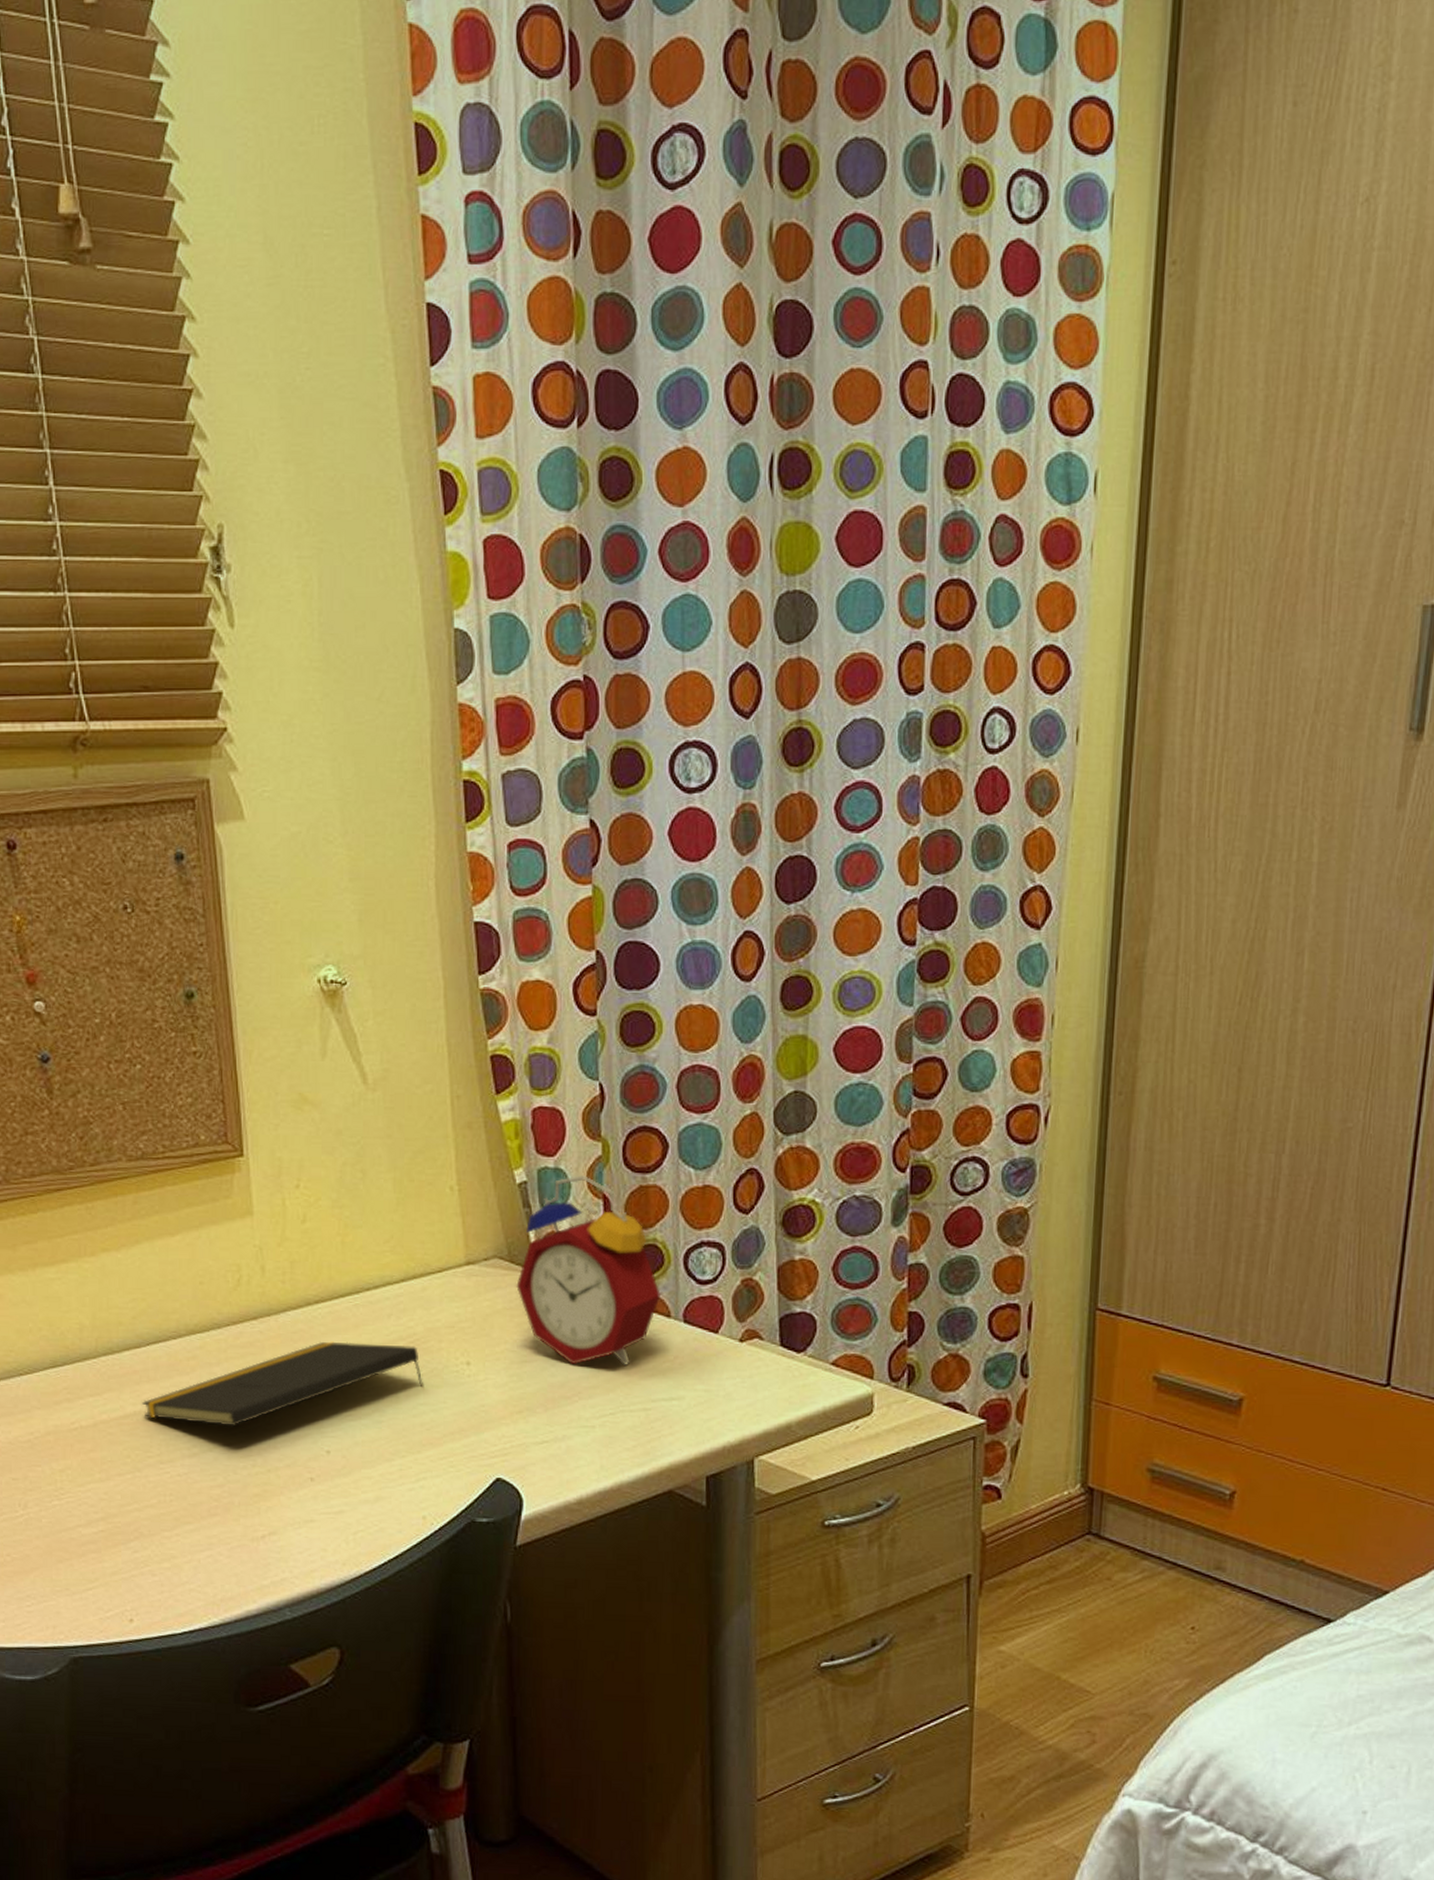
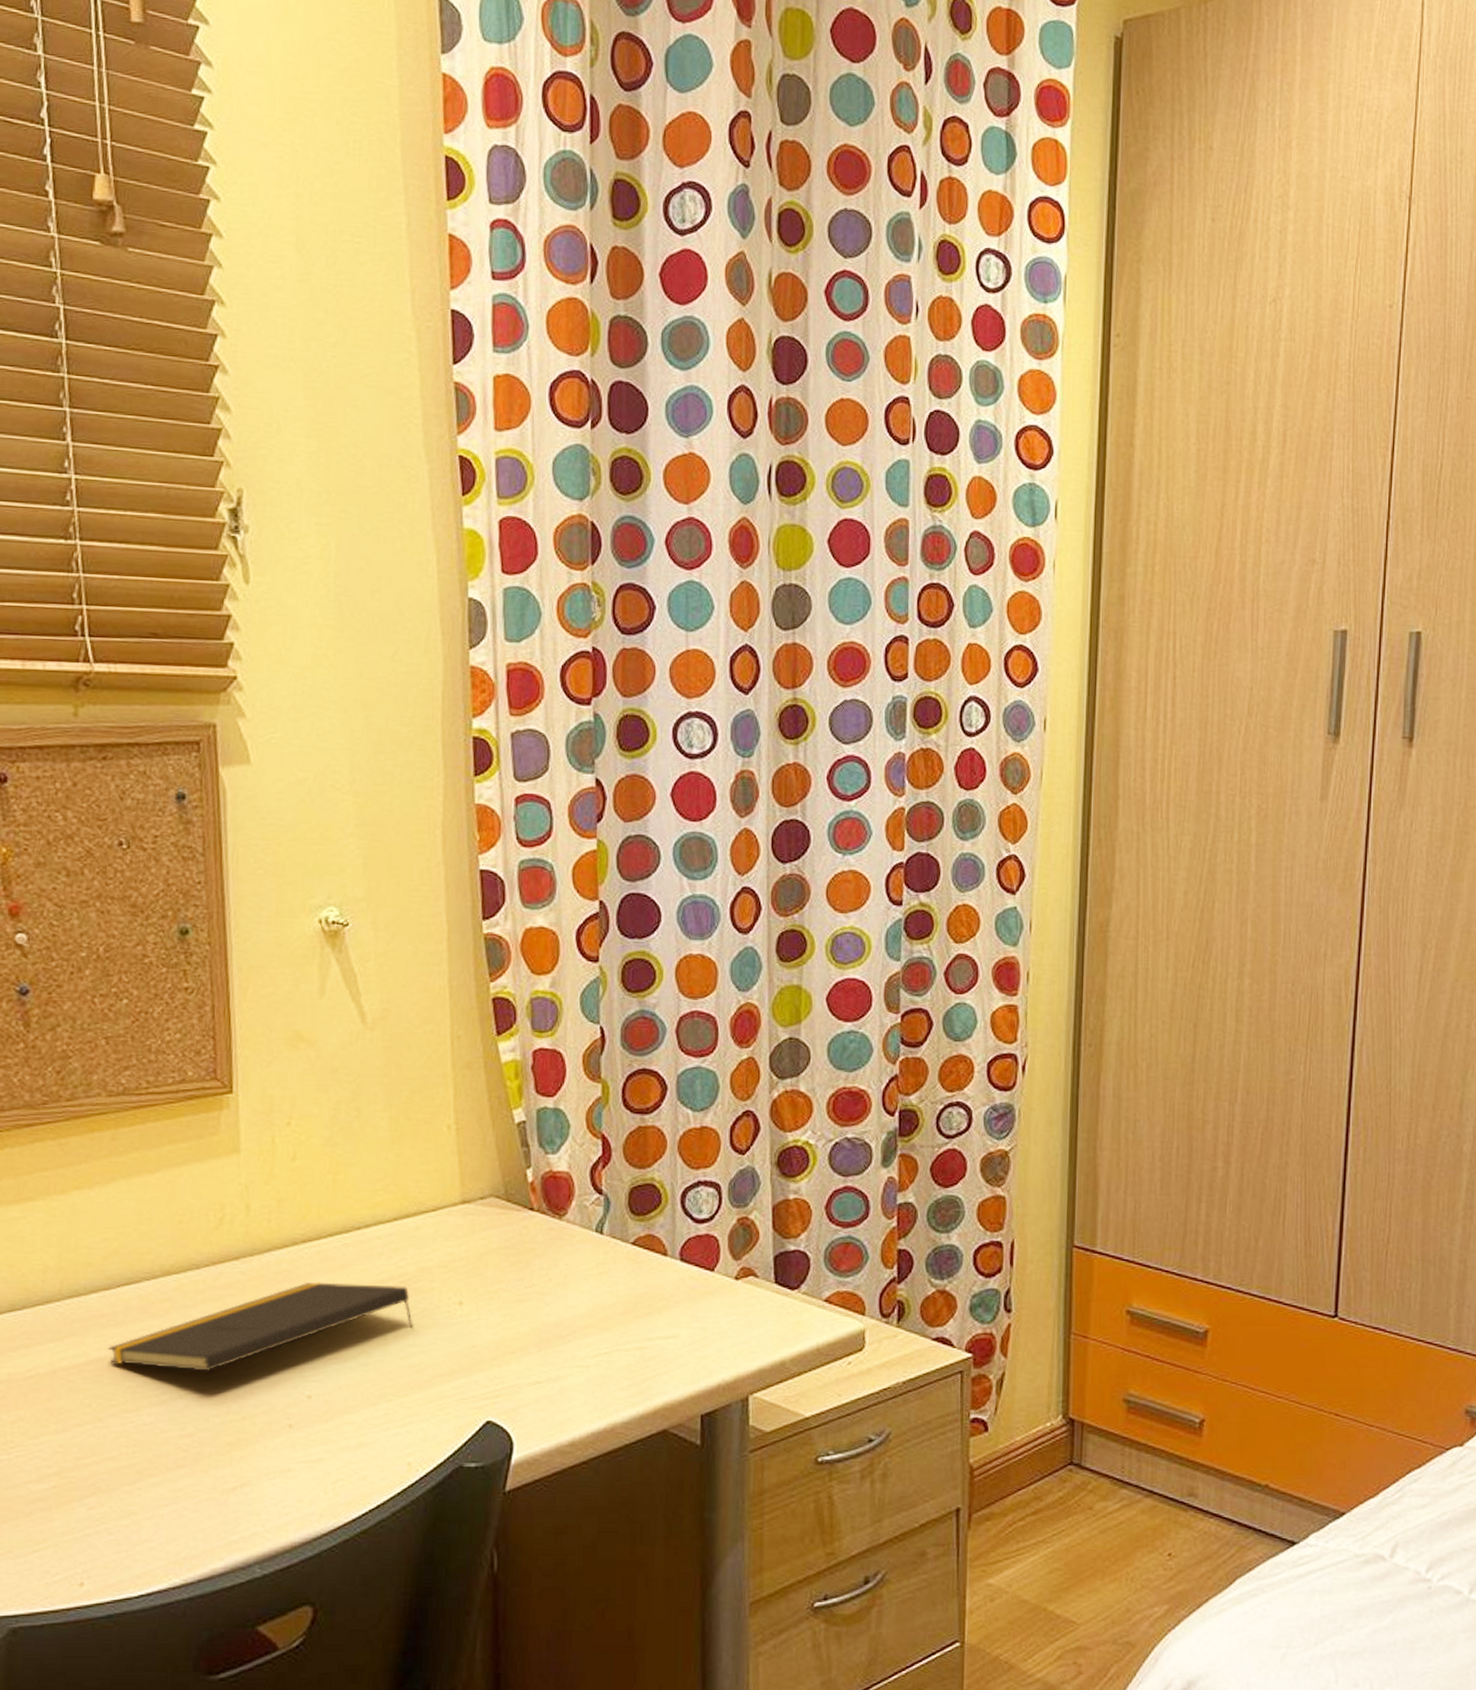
alarm clock: present [516,1175,660,1365] -> none [512,1116,657,1304]

